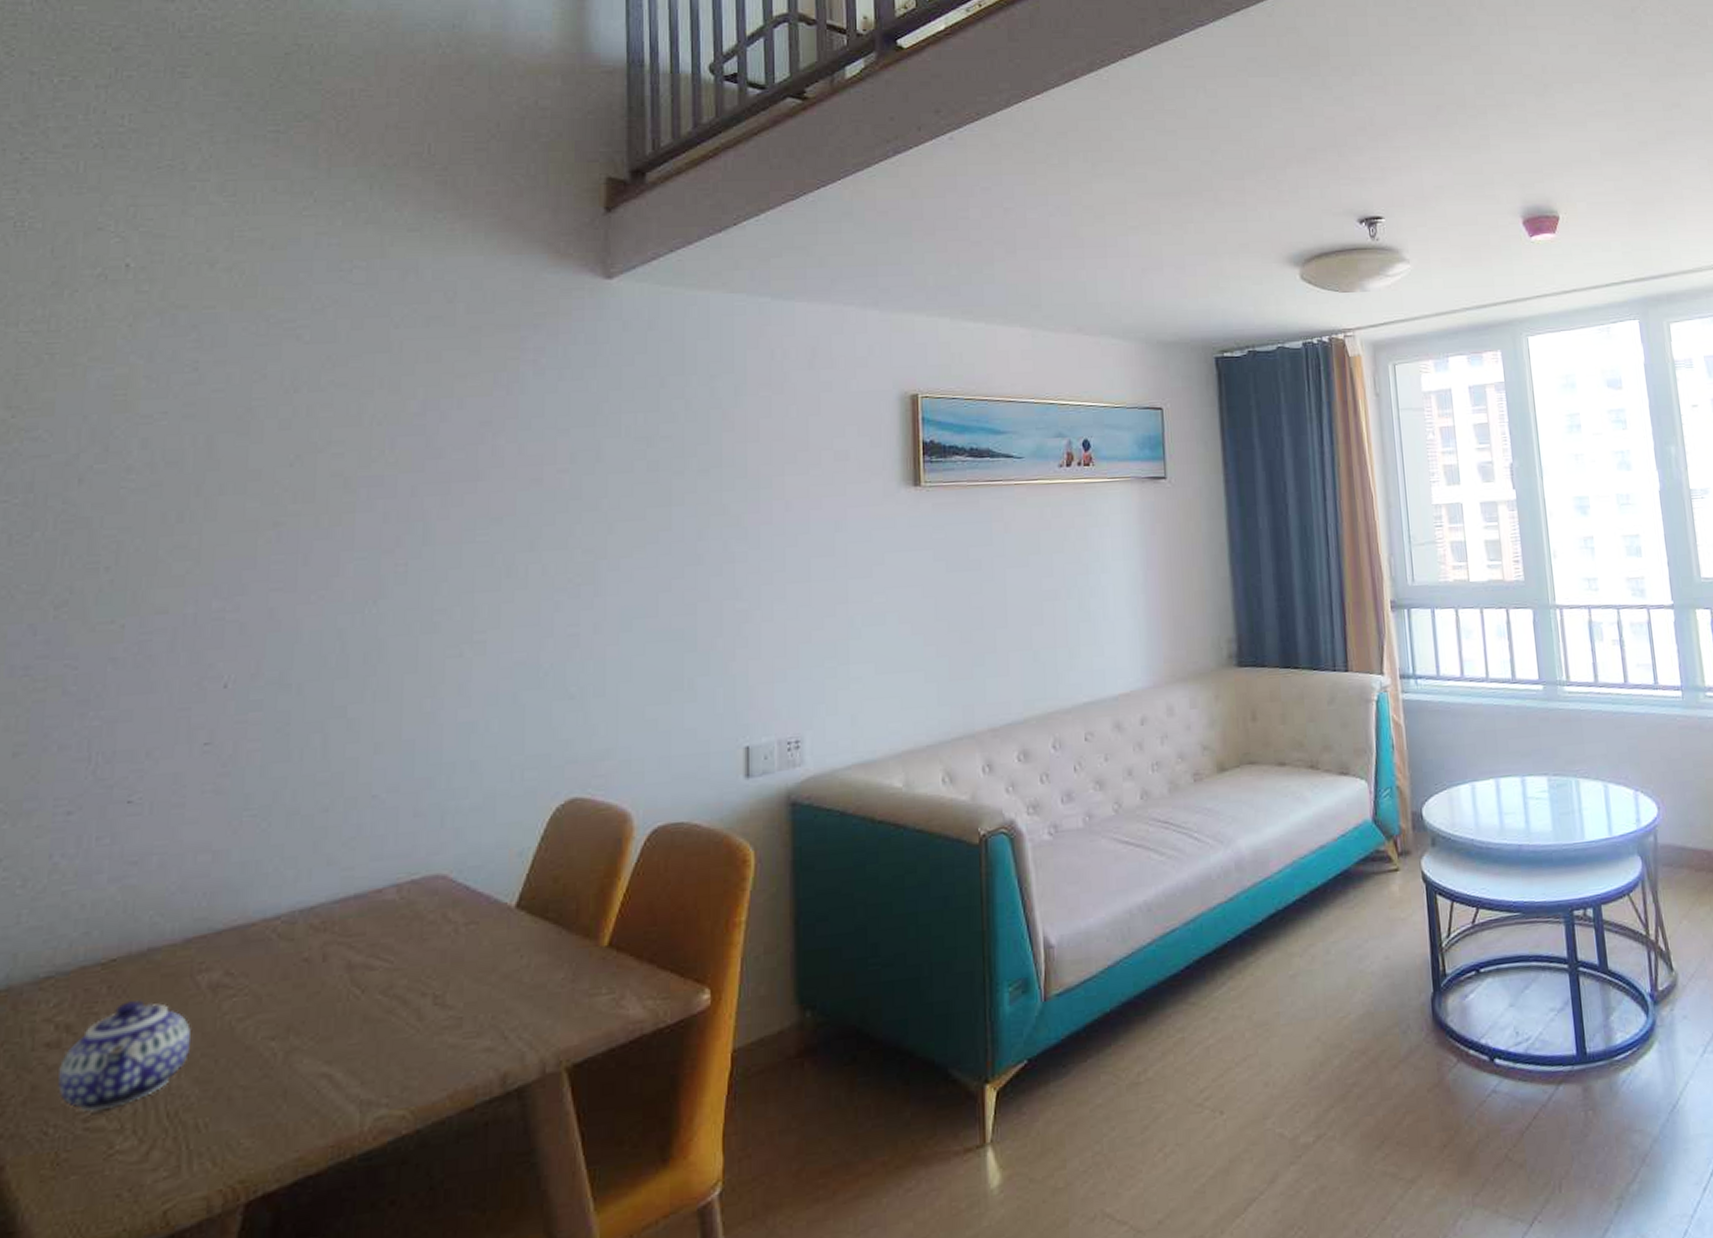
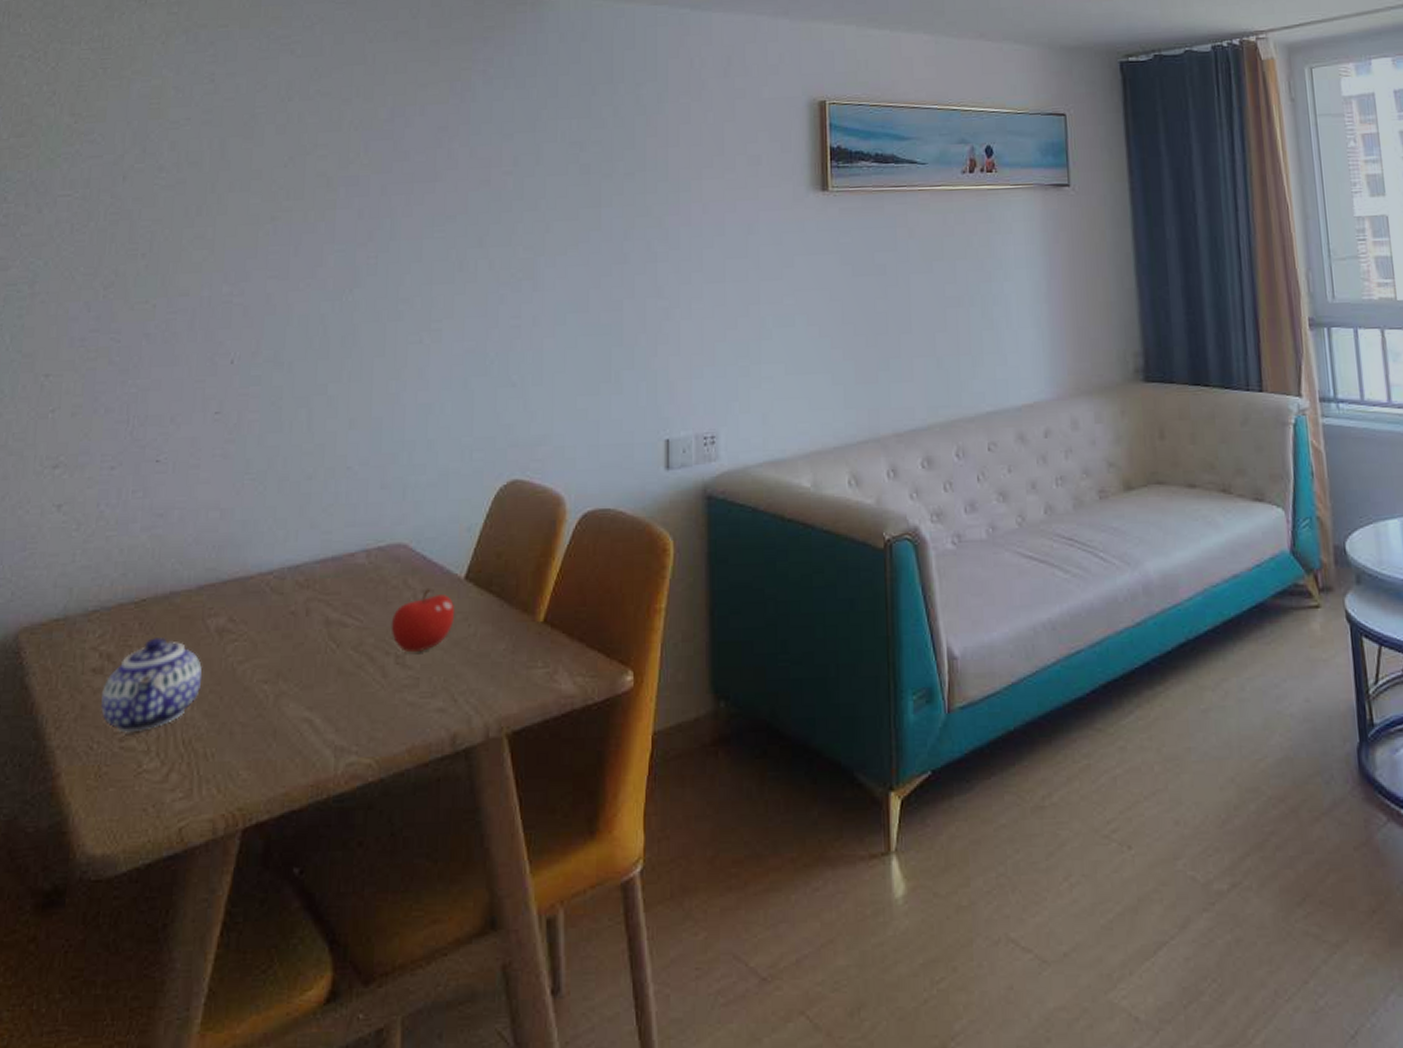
fruit: none [427,921,505,992] -> present [391,589,455,653]

